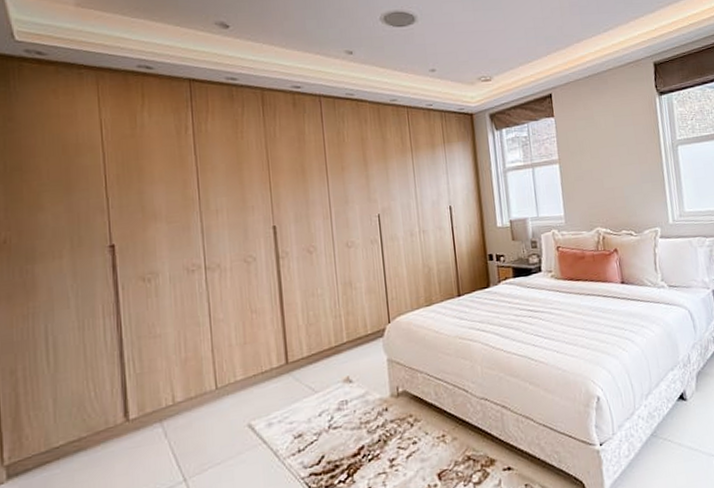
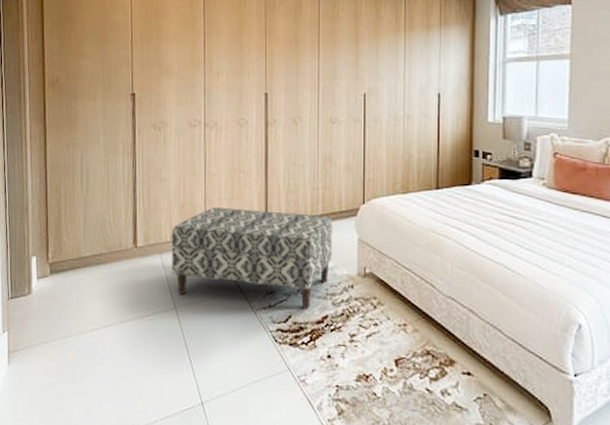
bench: none [173,341,363,464] -> present [171,208,333,309]

